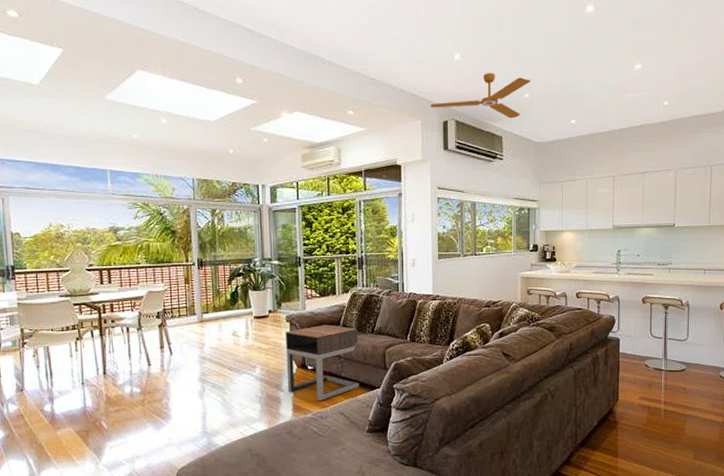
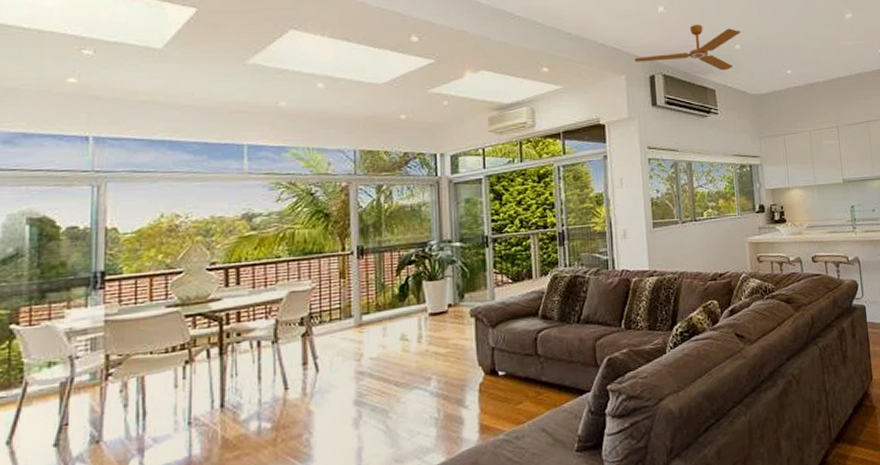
nightstand: present [286,324,359,401] -> none [470,316,564,416]

